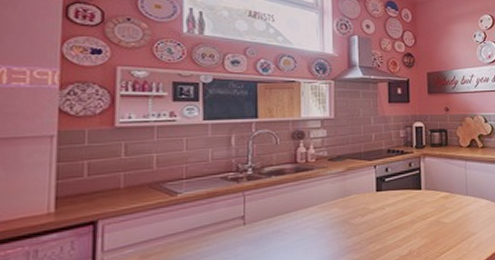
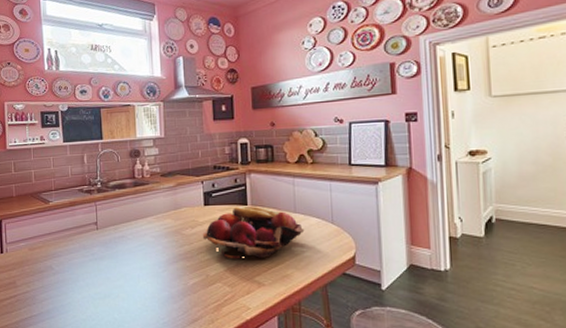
fruit basket: none [373,190,475,247] -> present [202,207,305,259]

